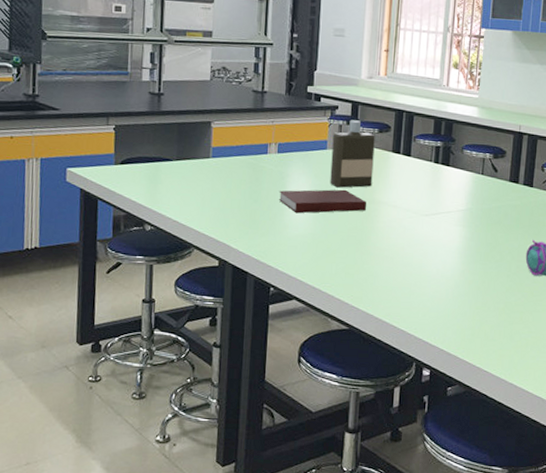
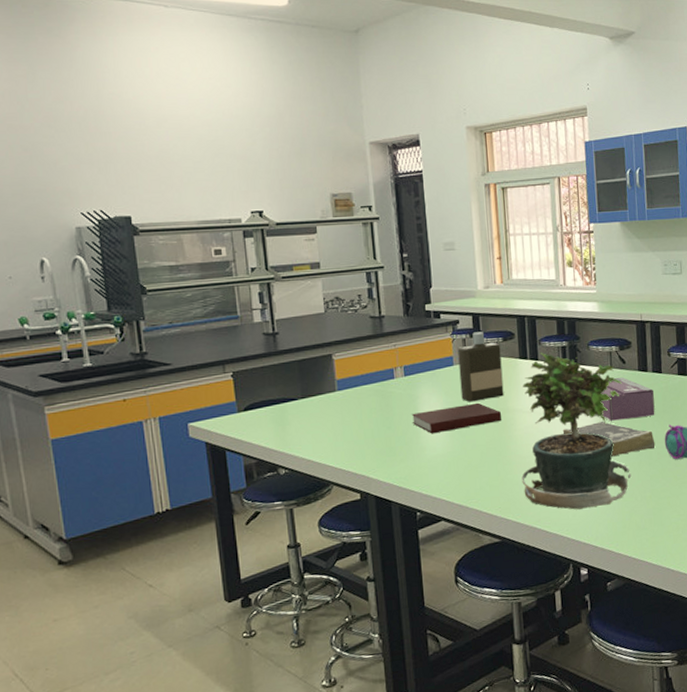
potted plant: none [377,148,491,311] -> present [521,352,632,510]
book: none [424,226,516,263] -> present [562,422,656,457]
tissue box: none [466,185,522,229] -> present [601,377,655,421]

